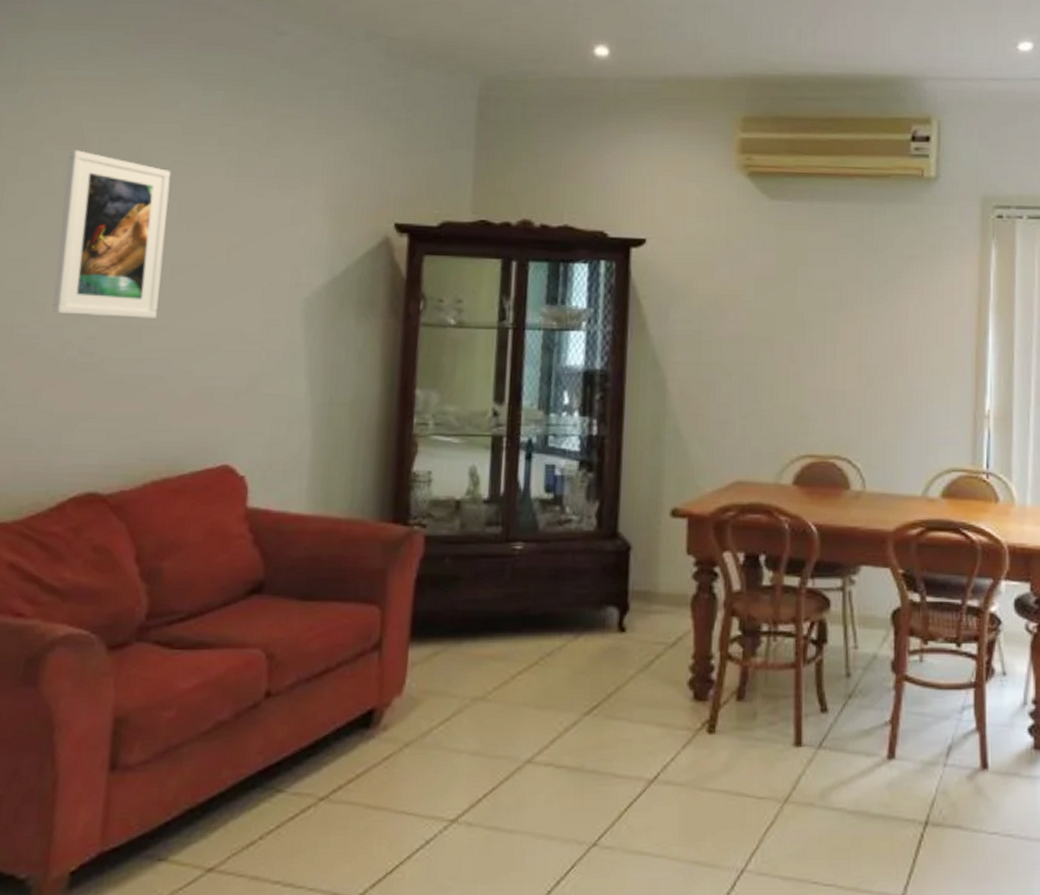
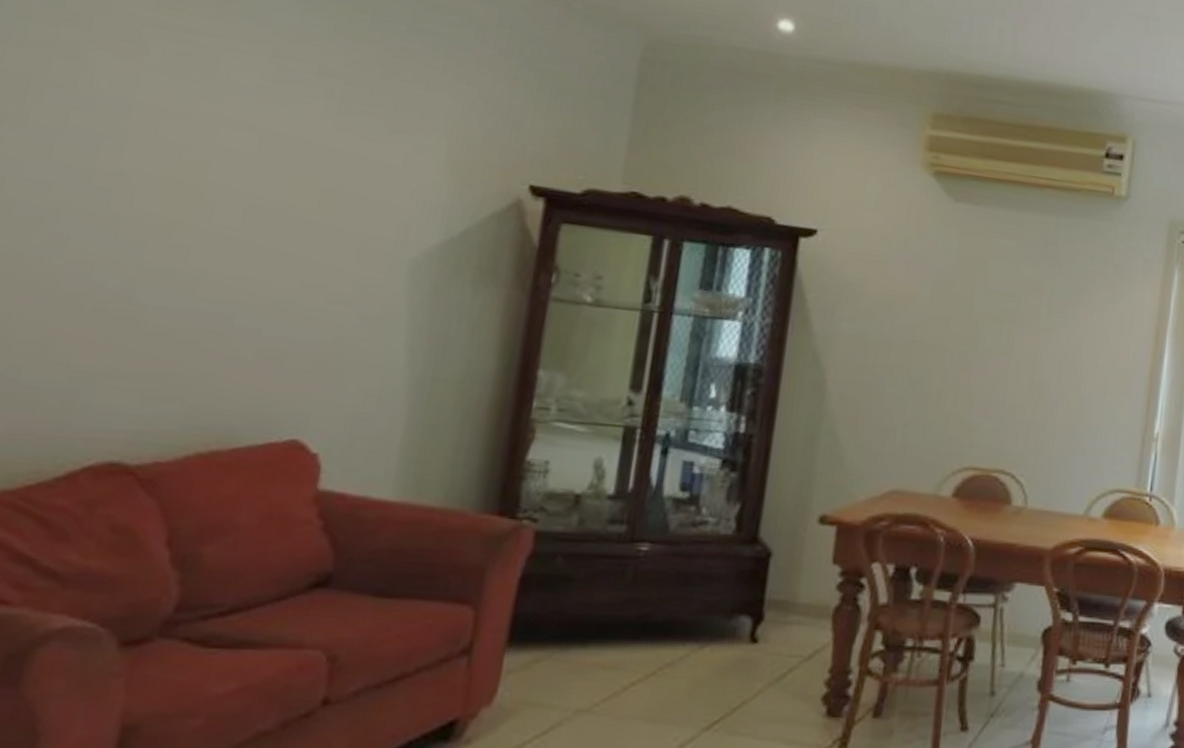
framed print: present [52,150,171,318] -> none [80,59,254,266]

